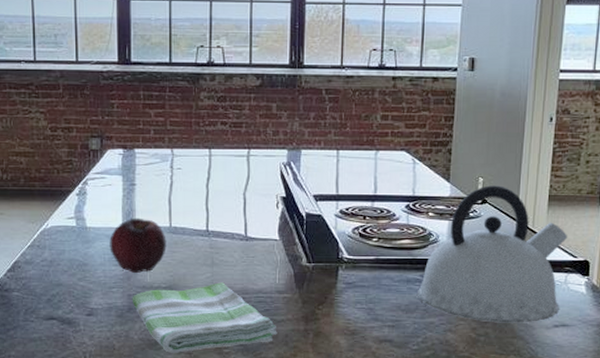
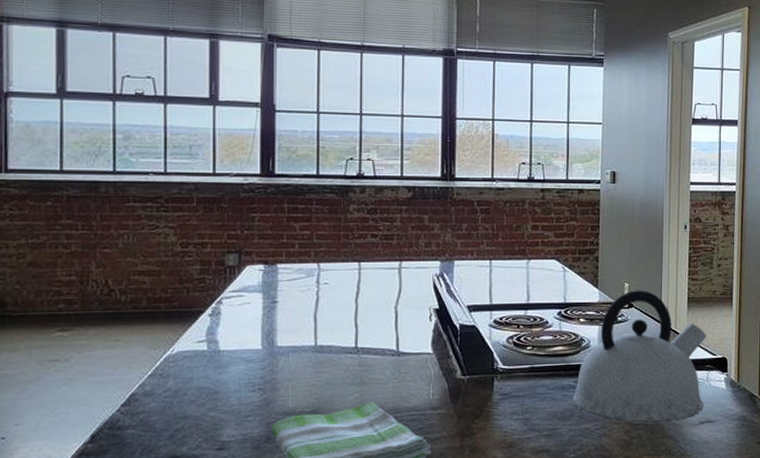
fruit: present [109,218,167,273] -> none [246,337,311,398]

